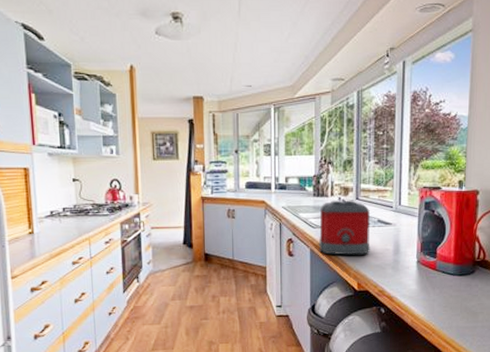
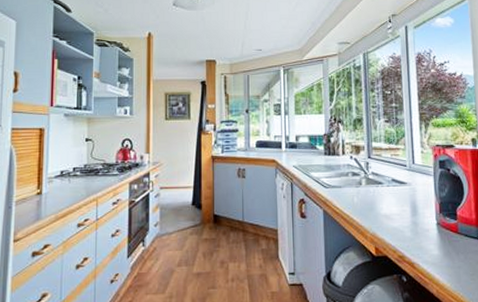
toaster: present [318,200,371,255] -> none [331,158,386,217]

